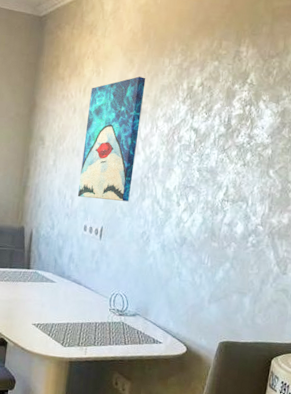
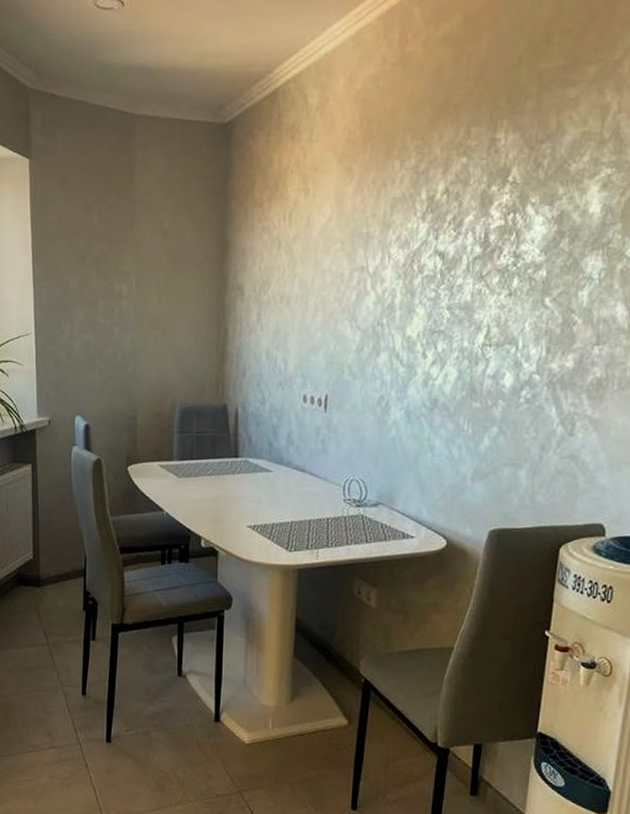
wall art: present [78,76,146,202] -> none [292,190,371,360]

